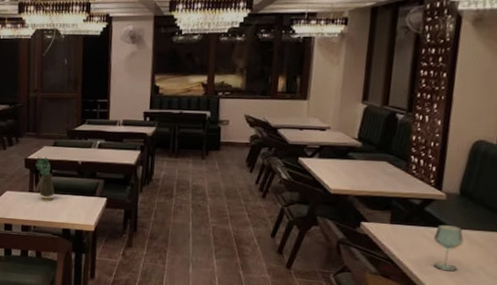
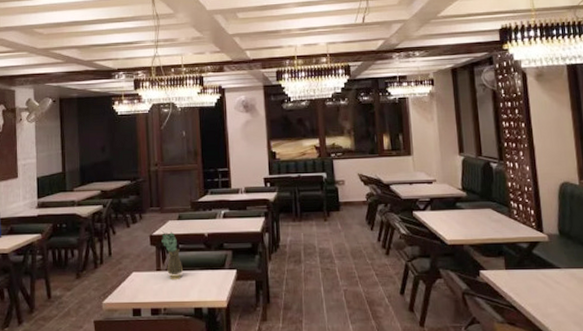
wine glass: present [433,224,465,272] -> none [546,265,573,312]

